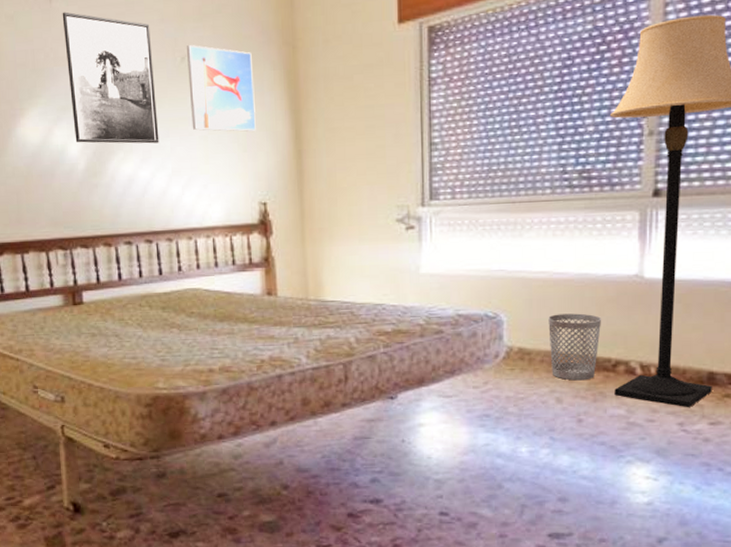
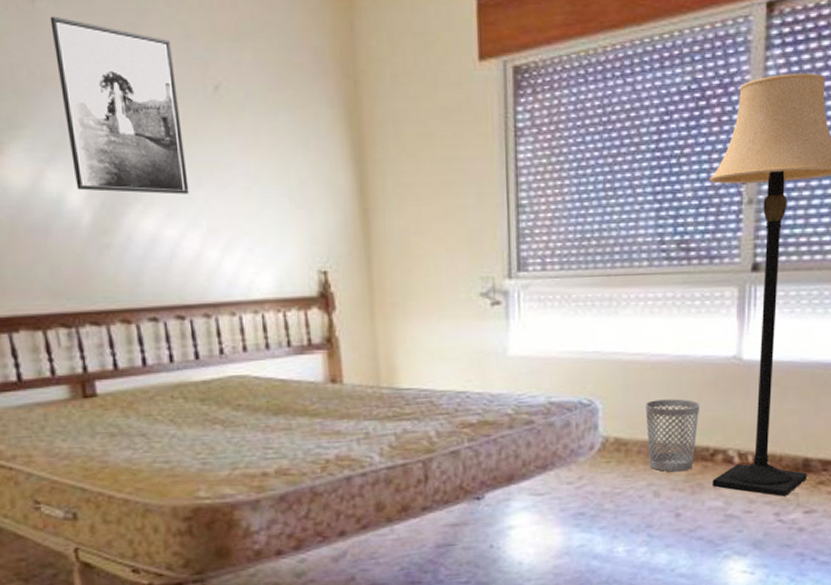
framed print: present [187,45,256,132] -> none [221,71,312,183]

